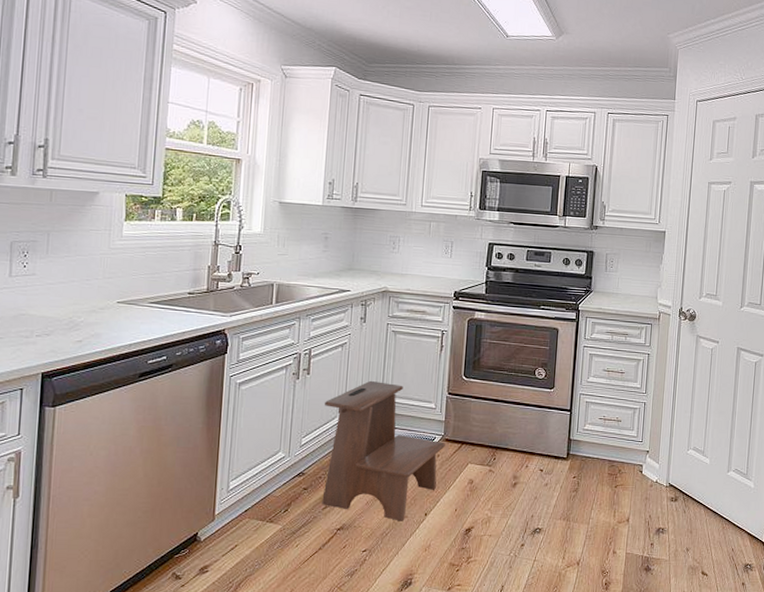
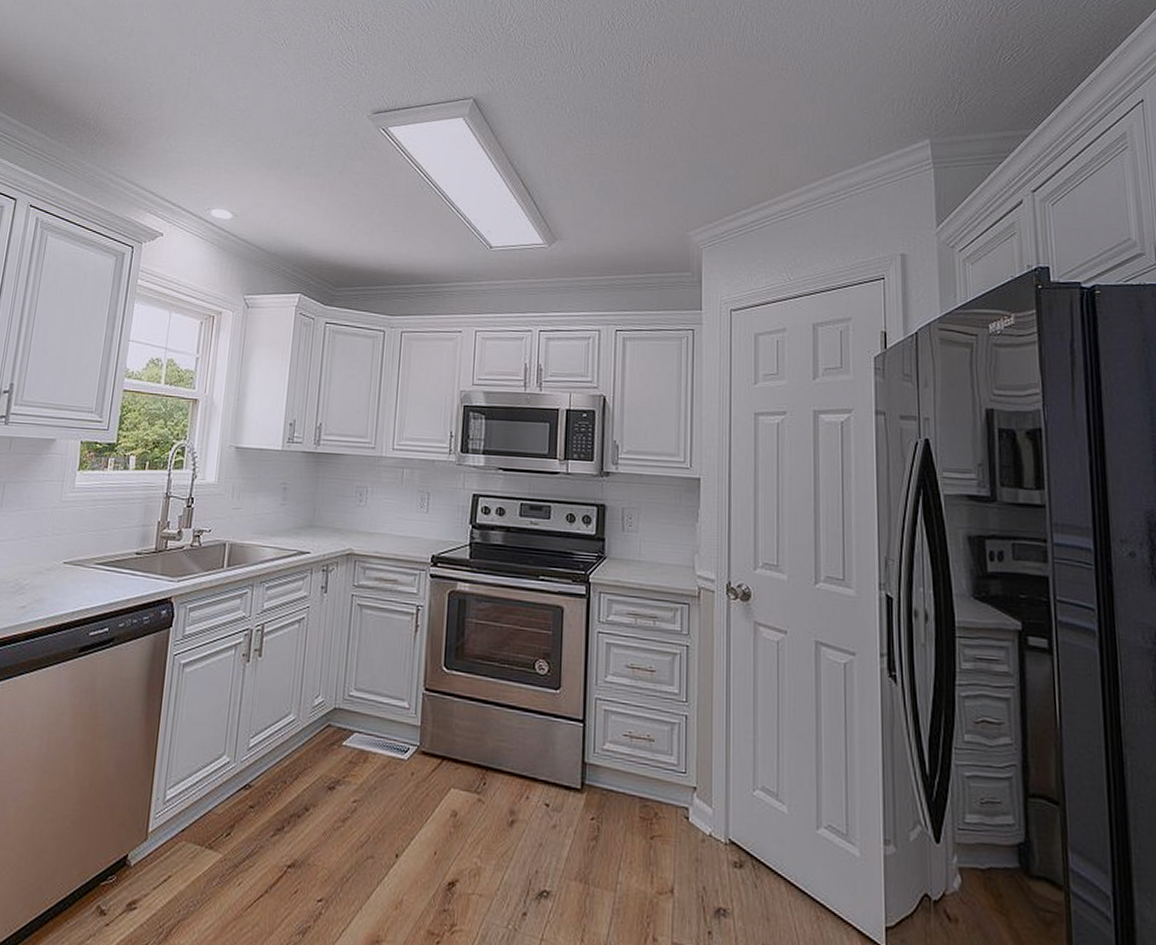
step stool: present [322,380,445,521] -> none [270,667,421,863]

